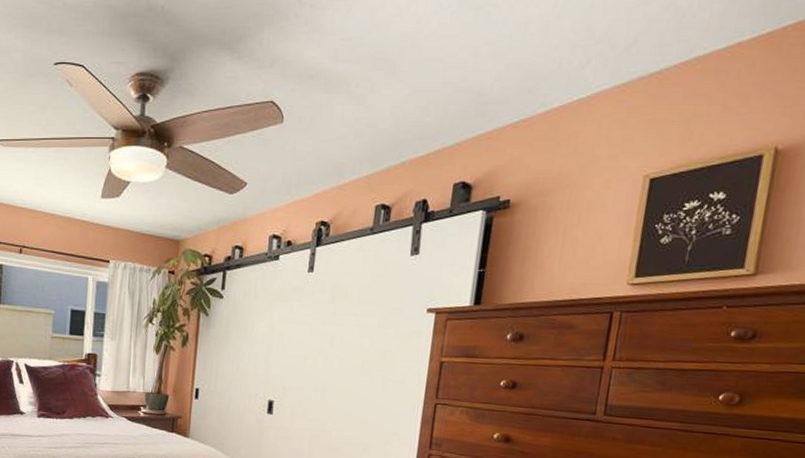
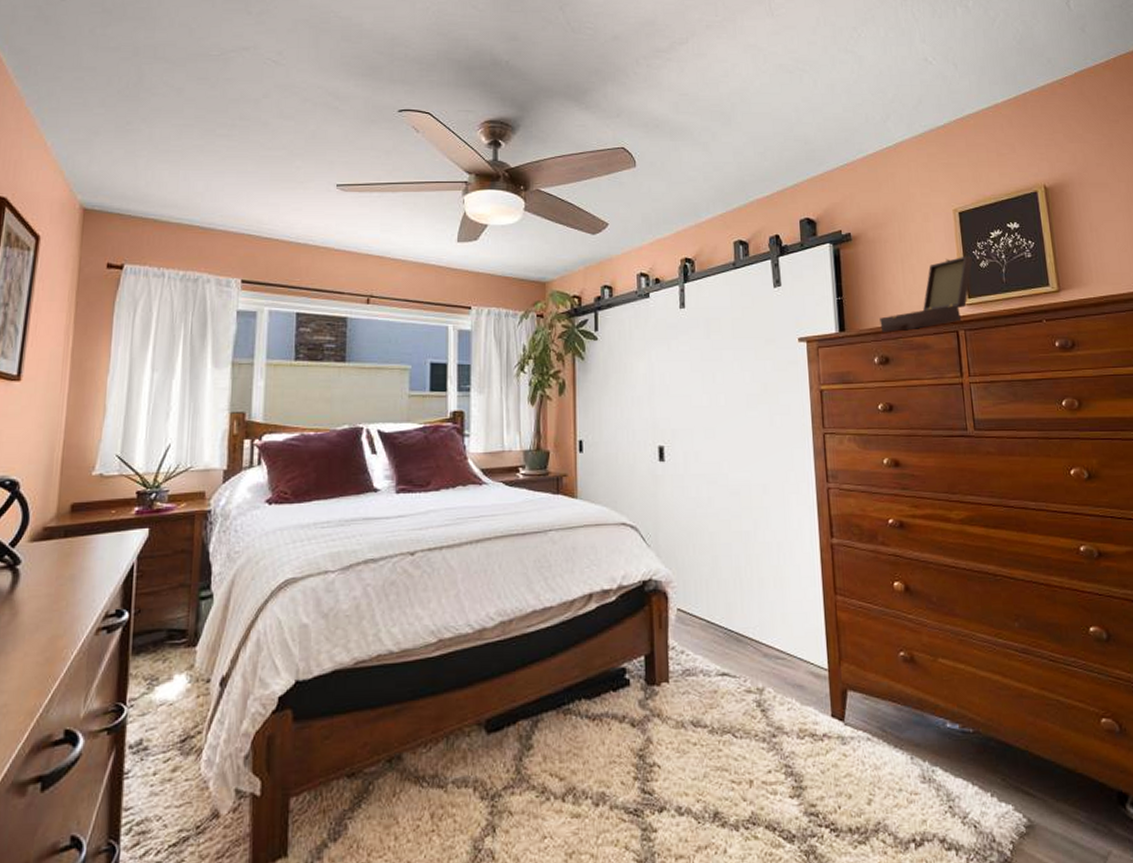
jewelry box: none [521,229,653,309] -> present [880,256,973,332]

